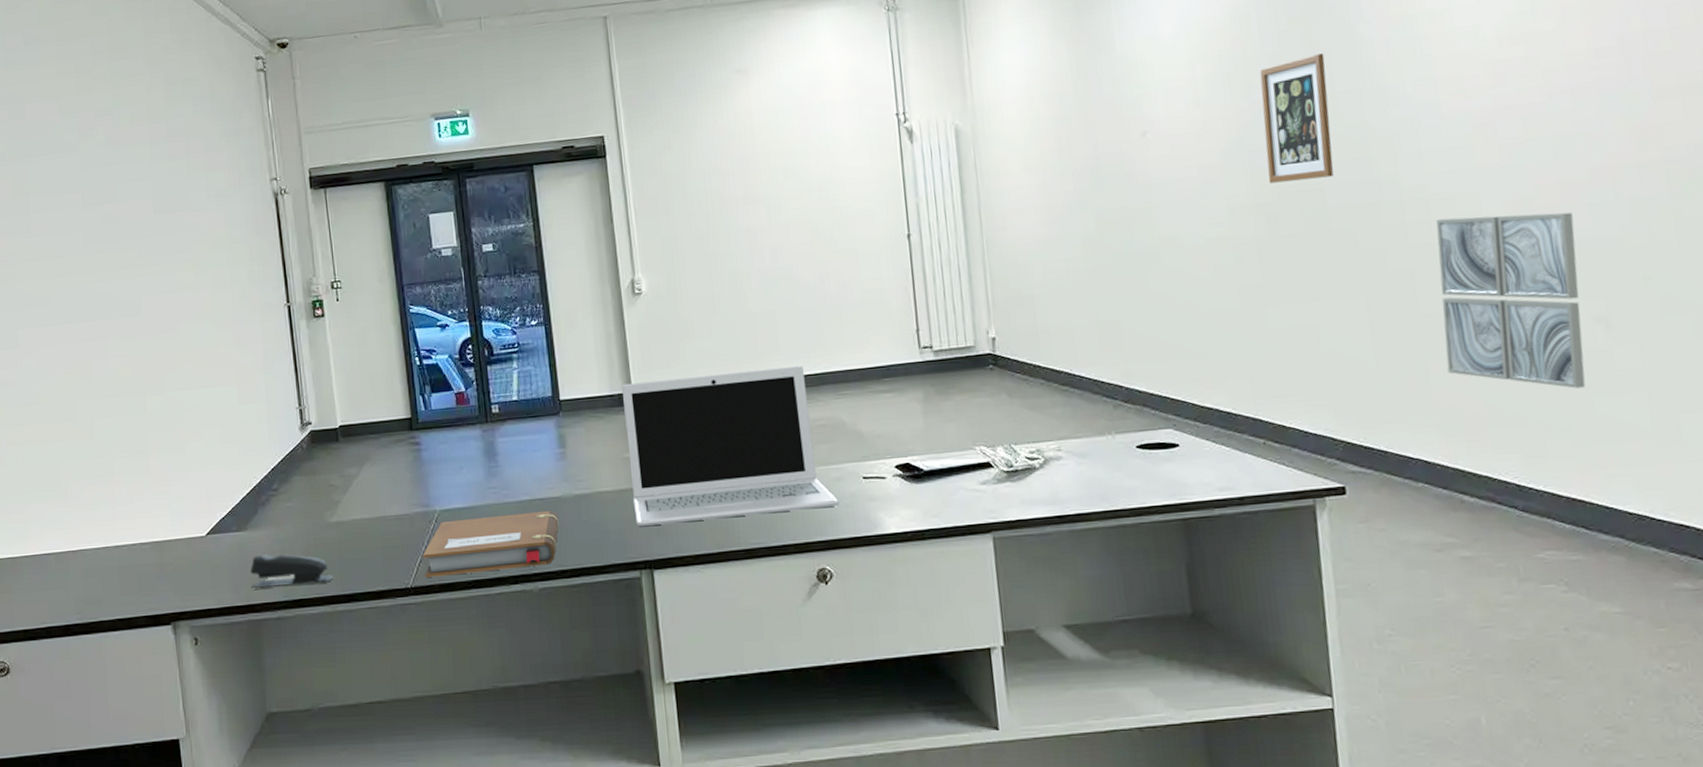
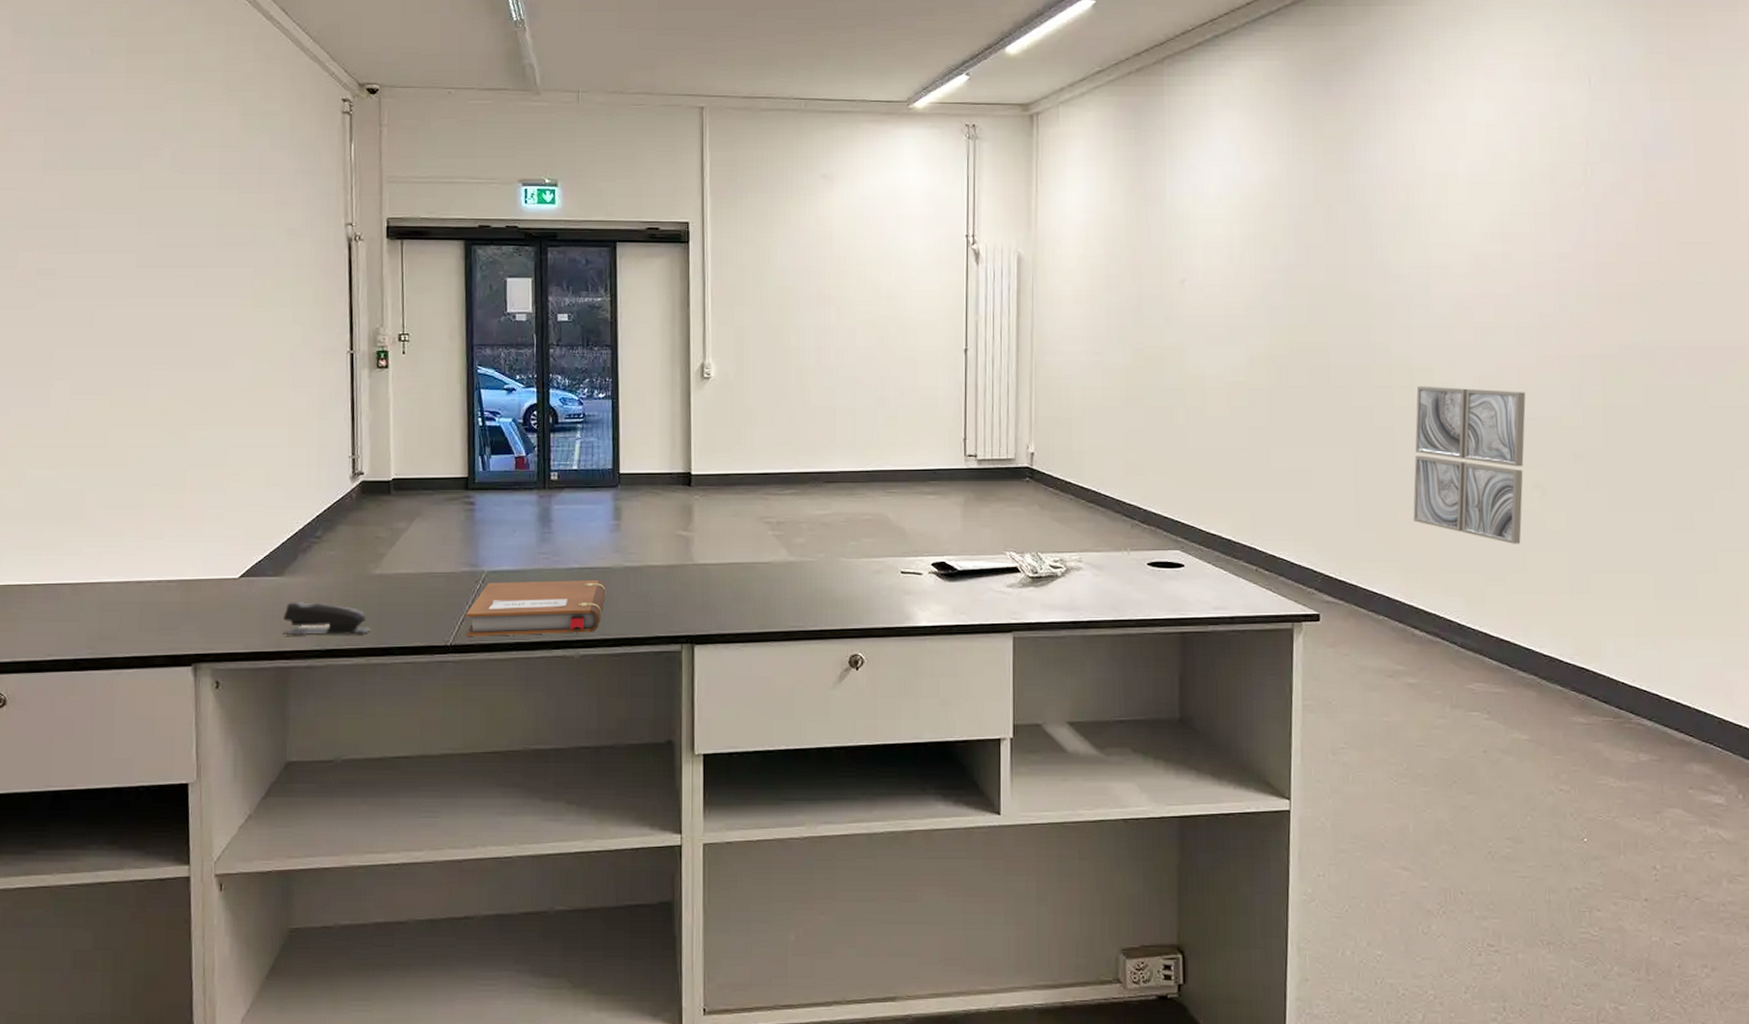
laptop: present [621,366,840,527] -> none [681,462,877,603]
wall art: present [1259,53,1334,183] -> none [1283,228,1341,339]

